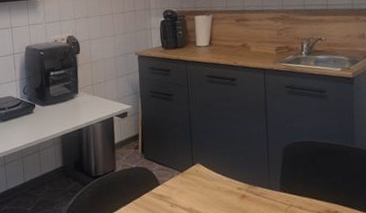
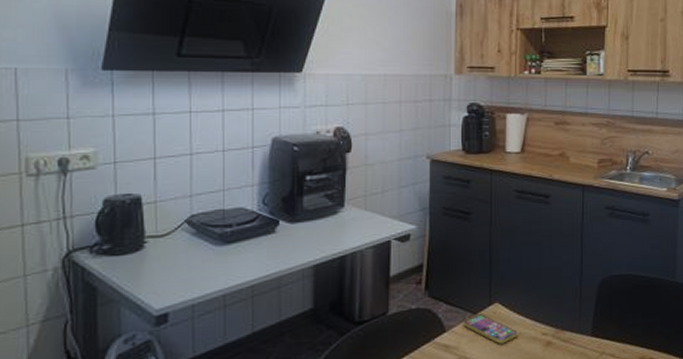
smartphone: none [173,172,217,196] -> present [464,314,518,344]

